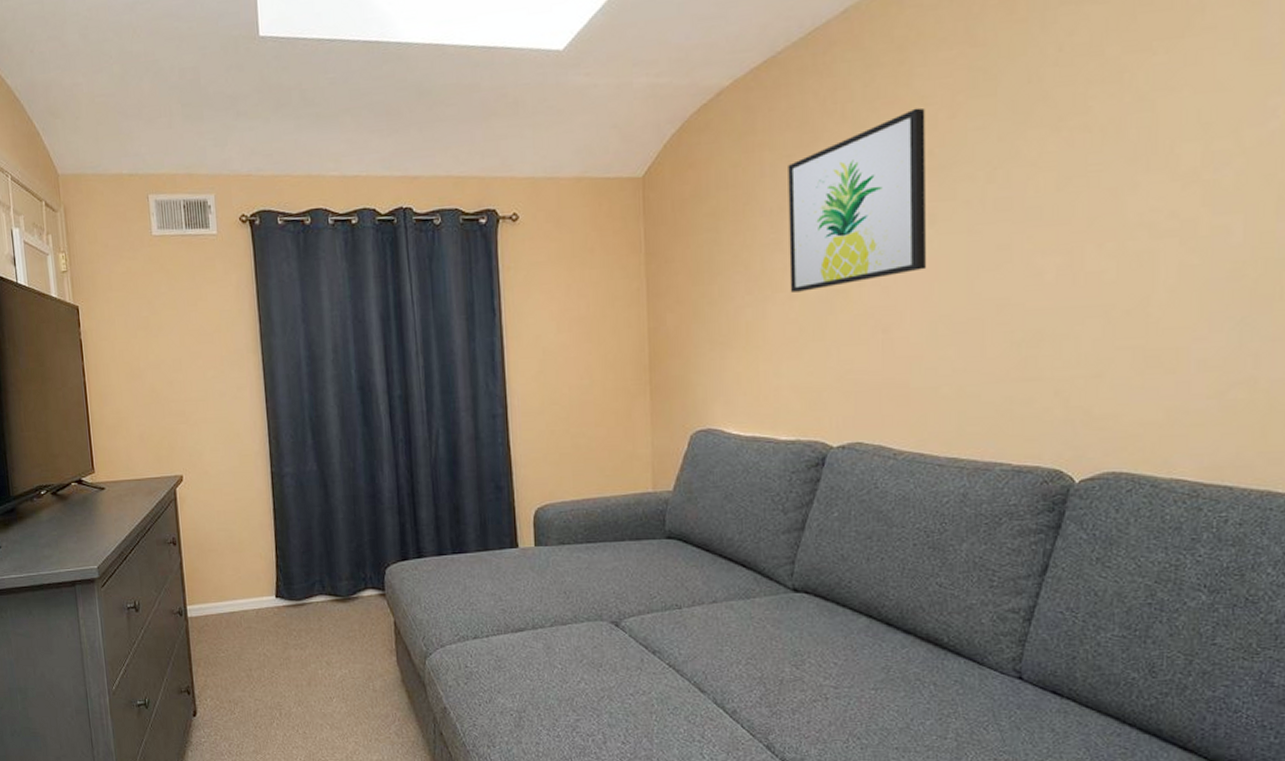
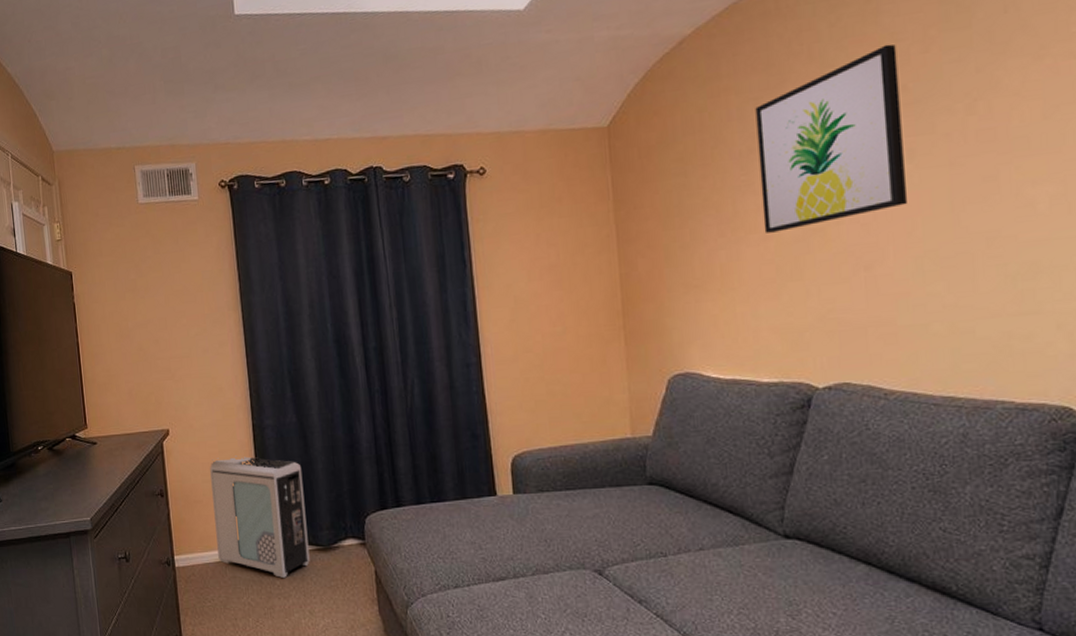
air purifier: none [225,504,328,628] -> present [210,455,310,578]

